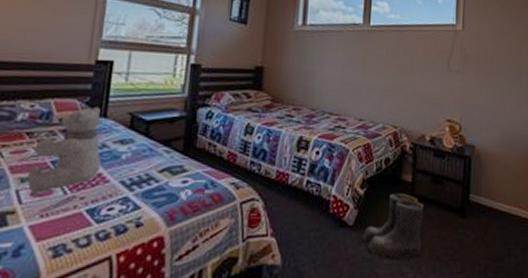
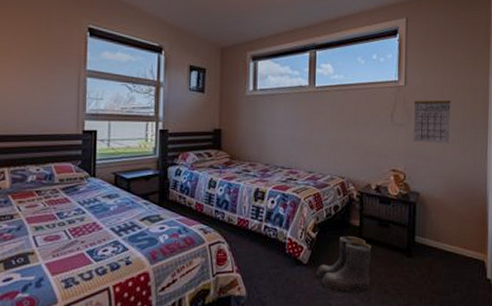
teddy bear: present [27,106,102,193] -> none [40,168,95,238]
calendar: none [470,46,508,94] -> present [414,99,452,144]

